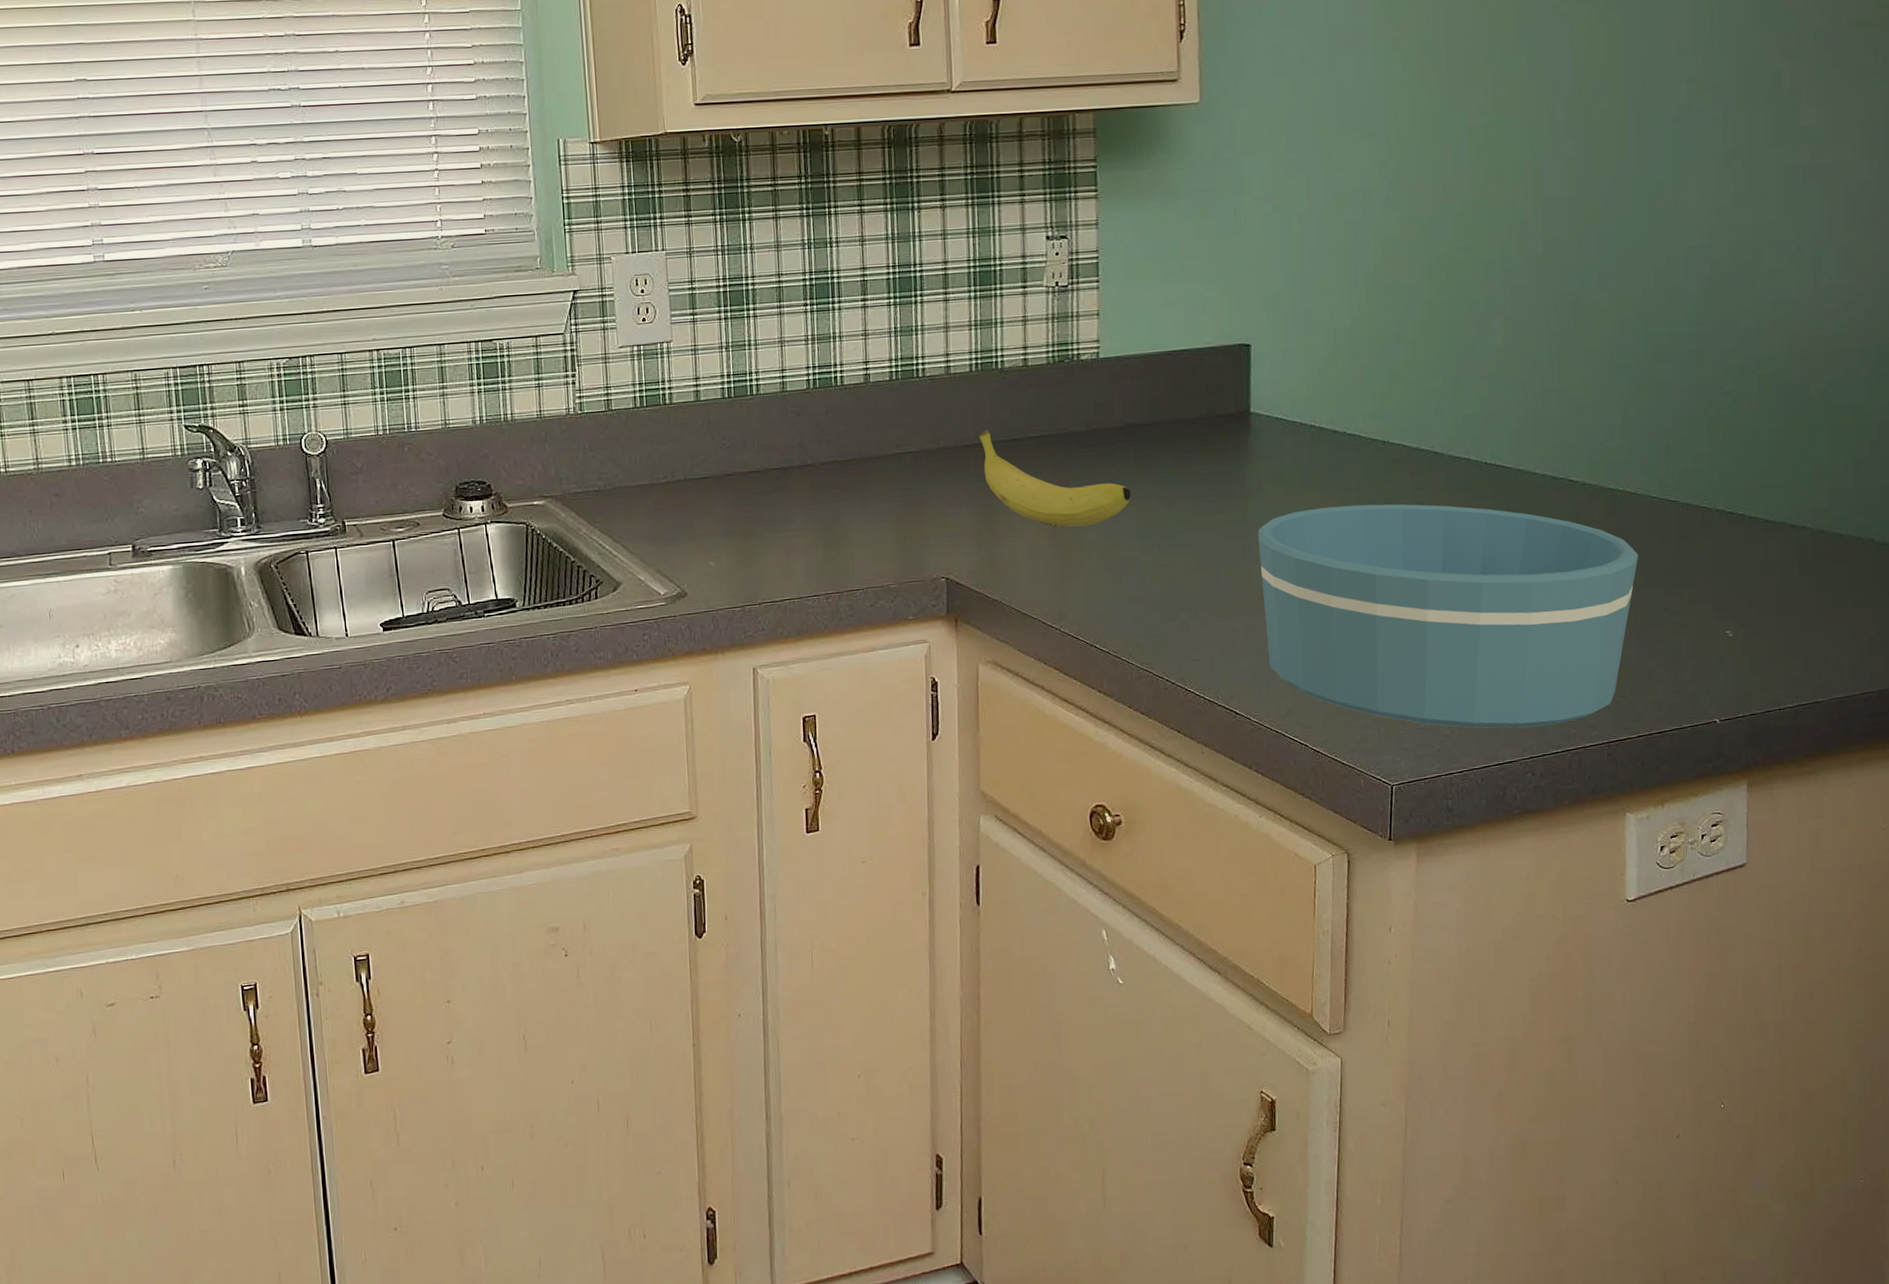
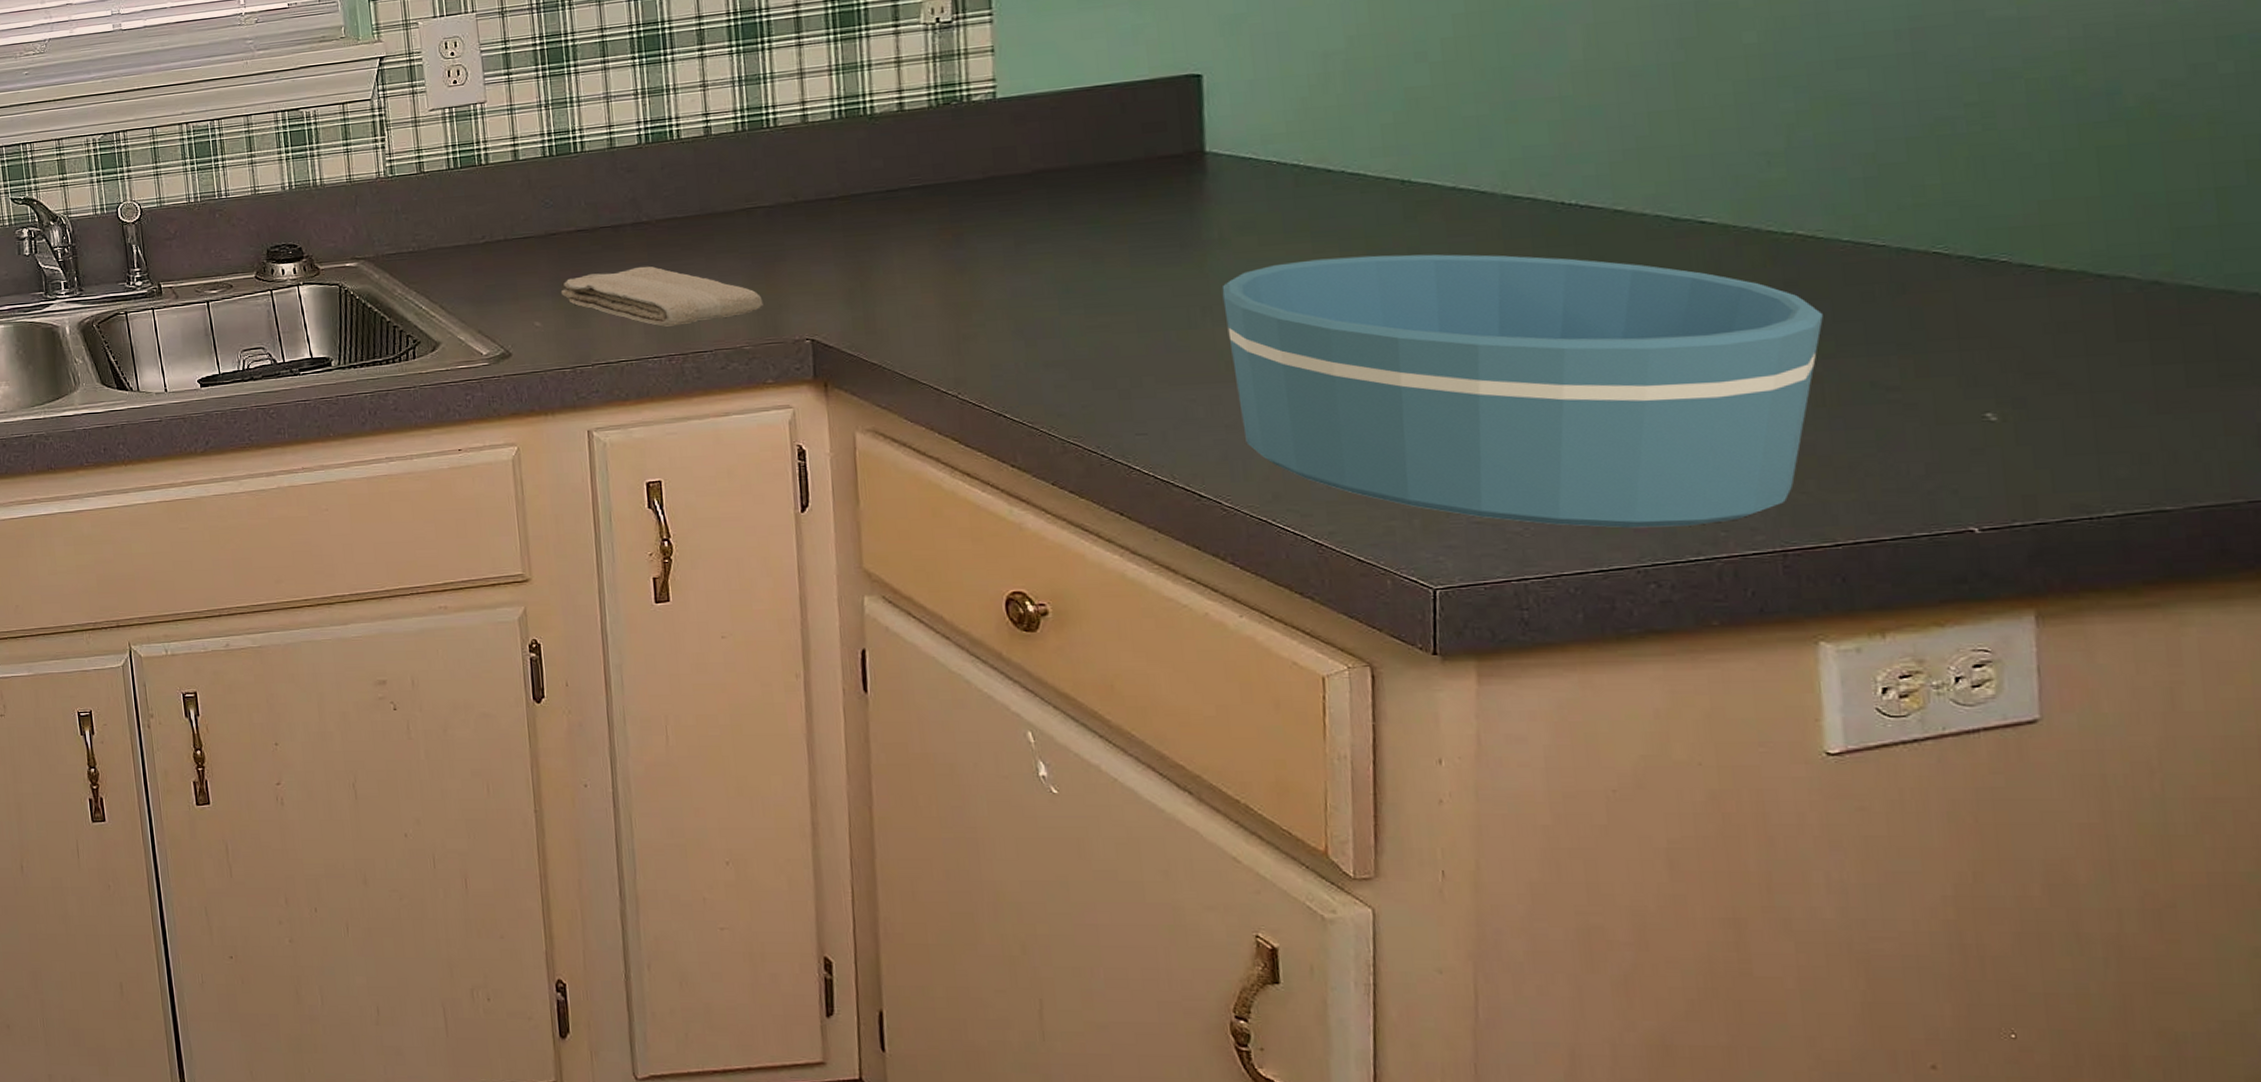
washcloth: none [733,507,908,566] -> present [560,266,763,327]
fruit: present [978,429,1132,527] -> none [845,180,1046,284]

